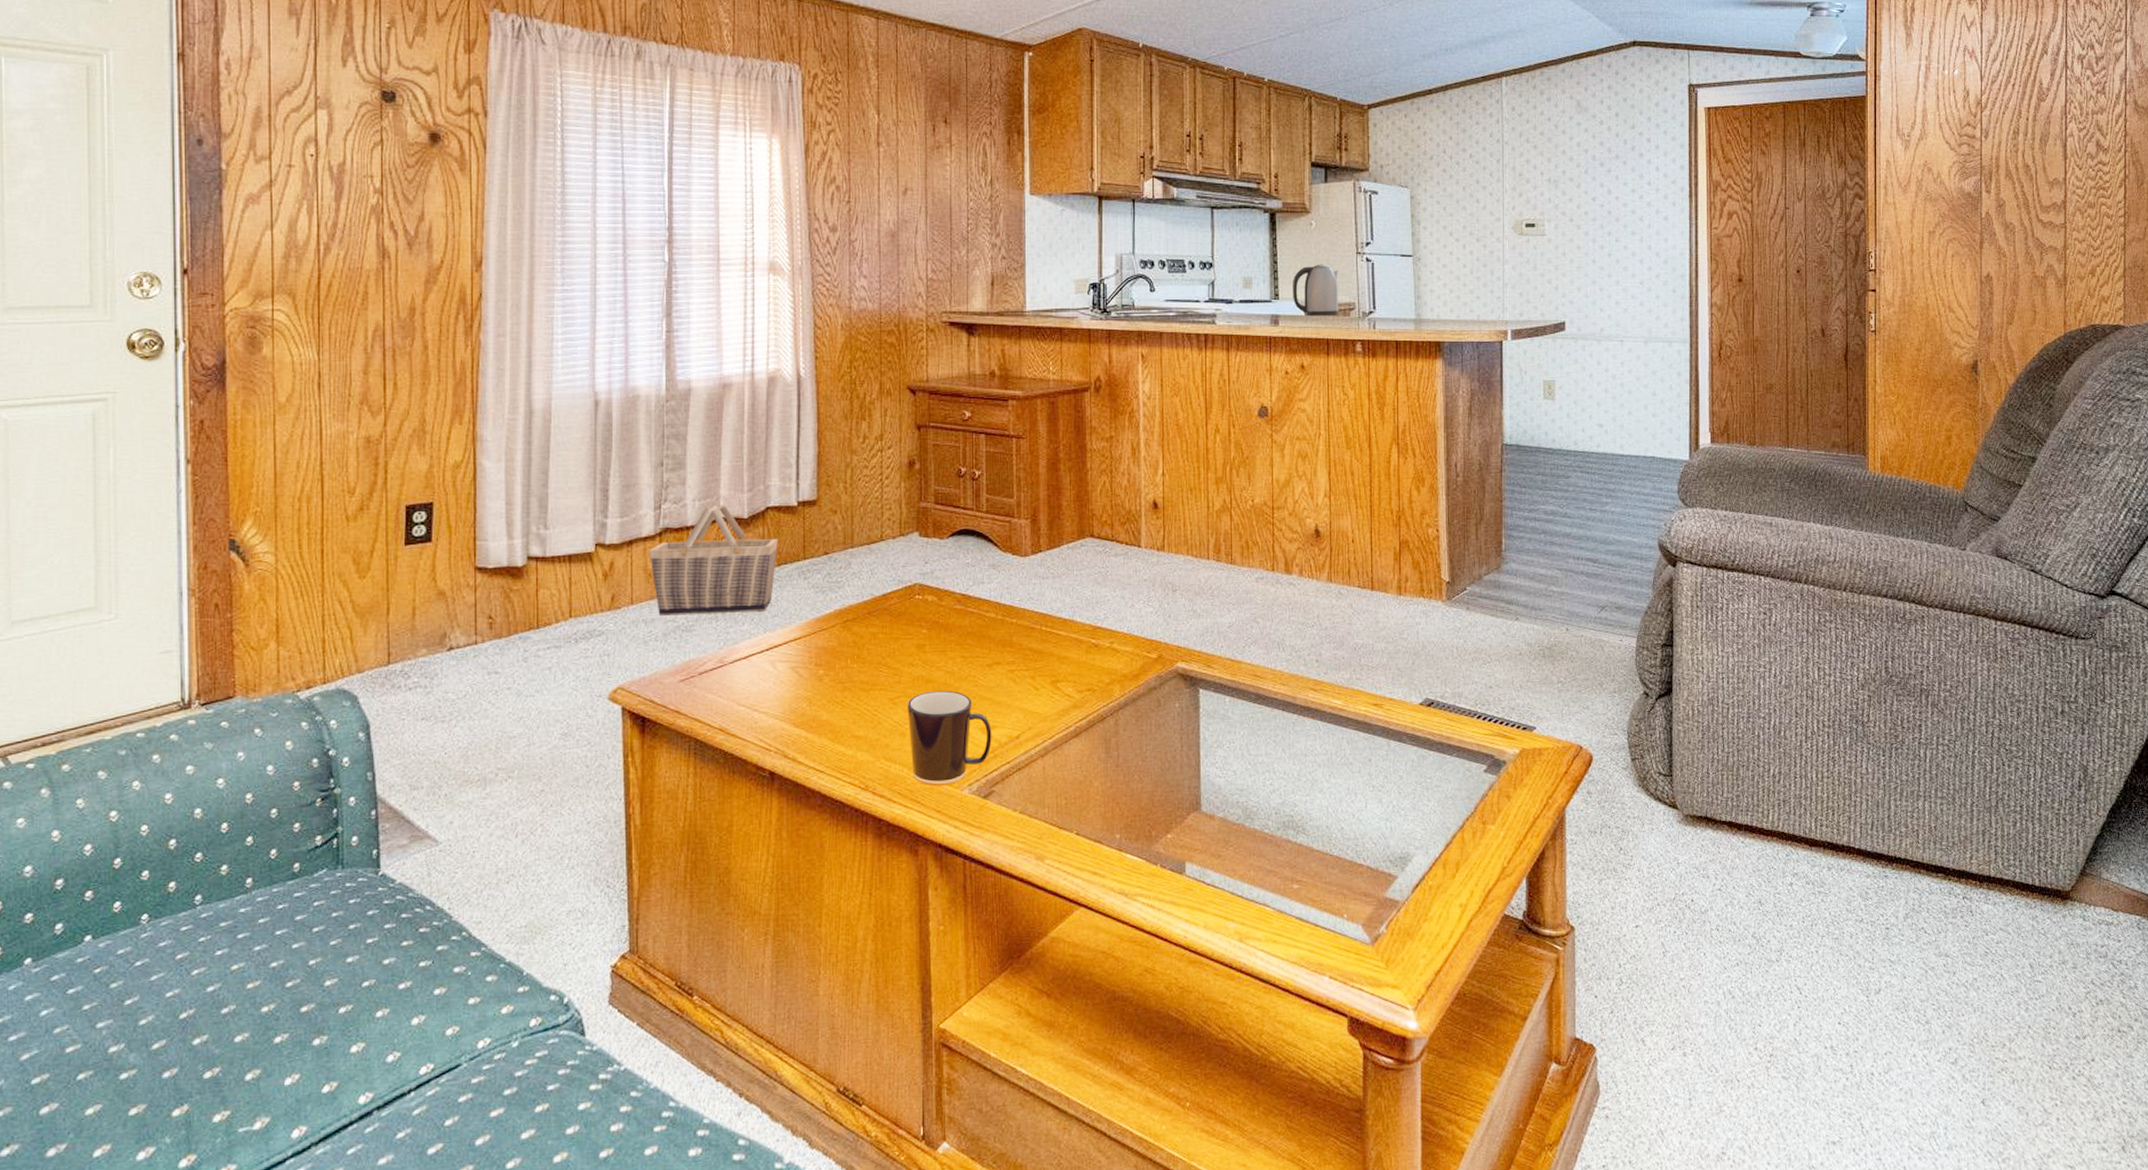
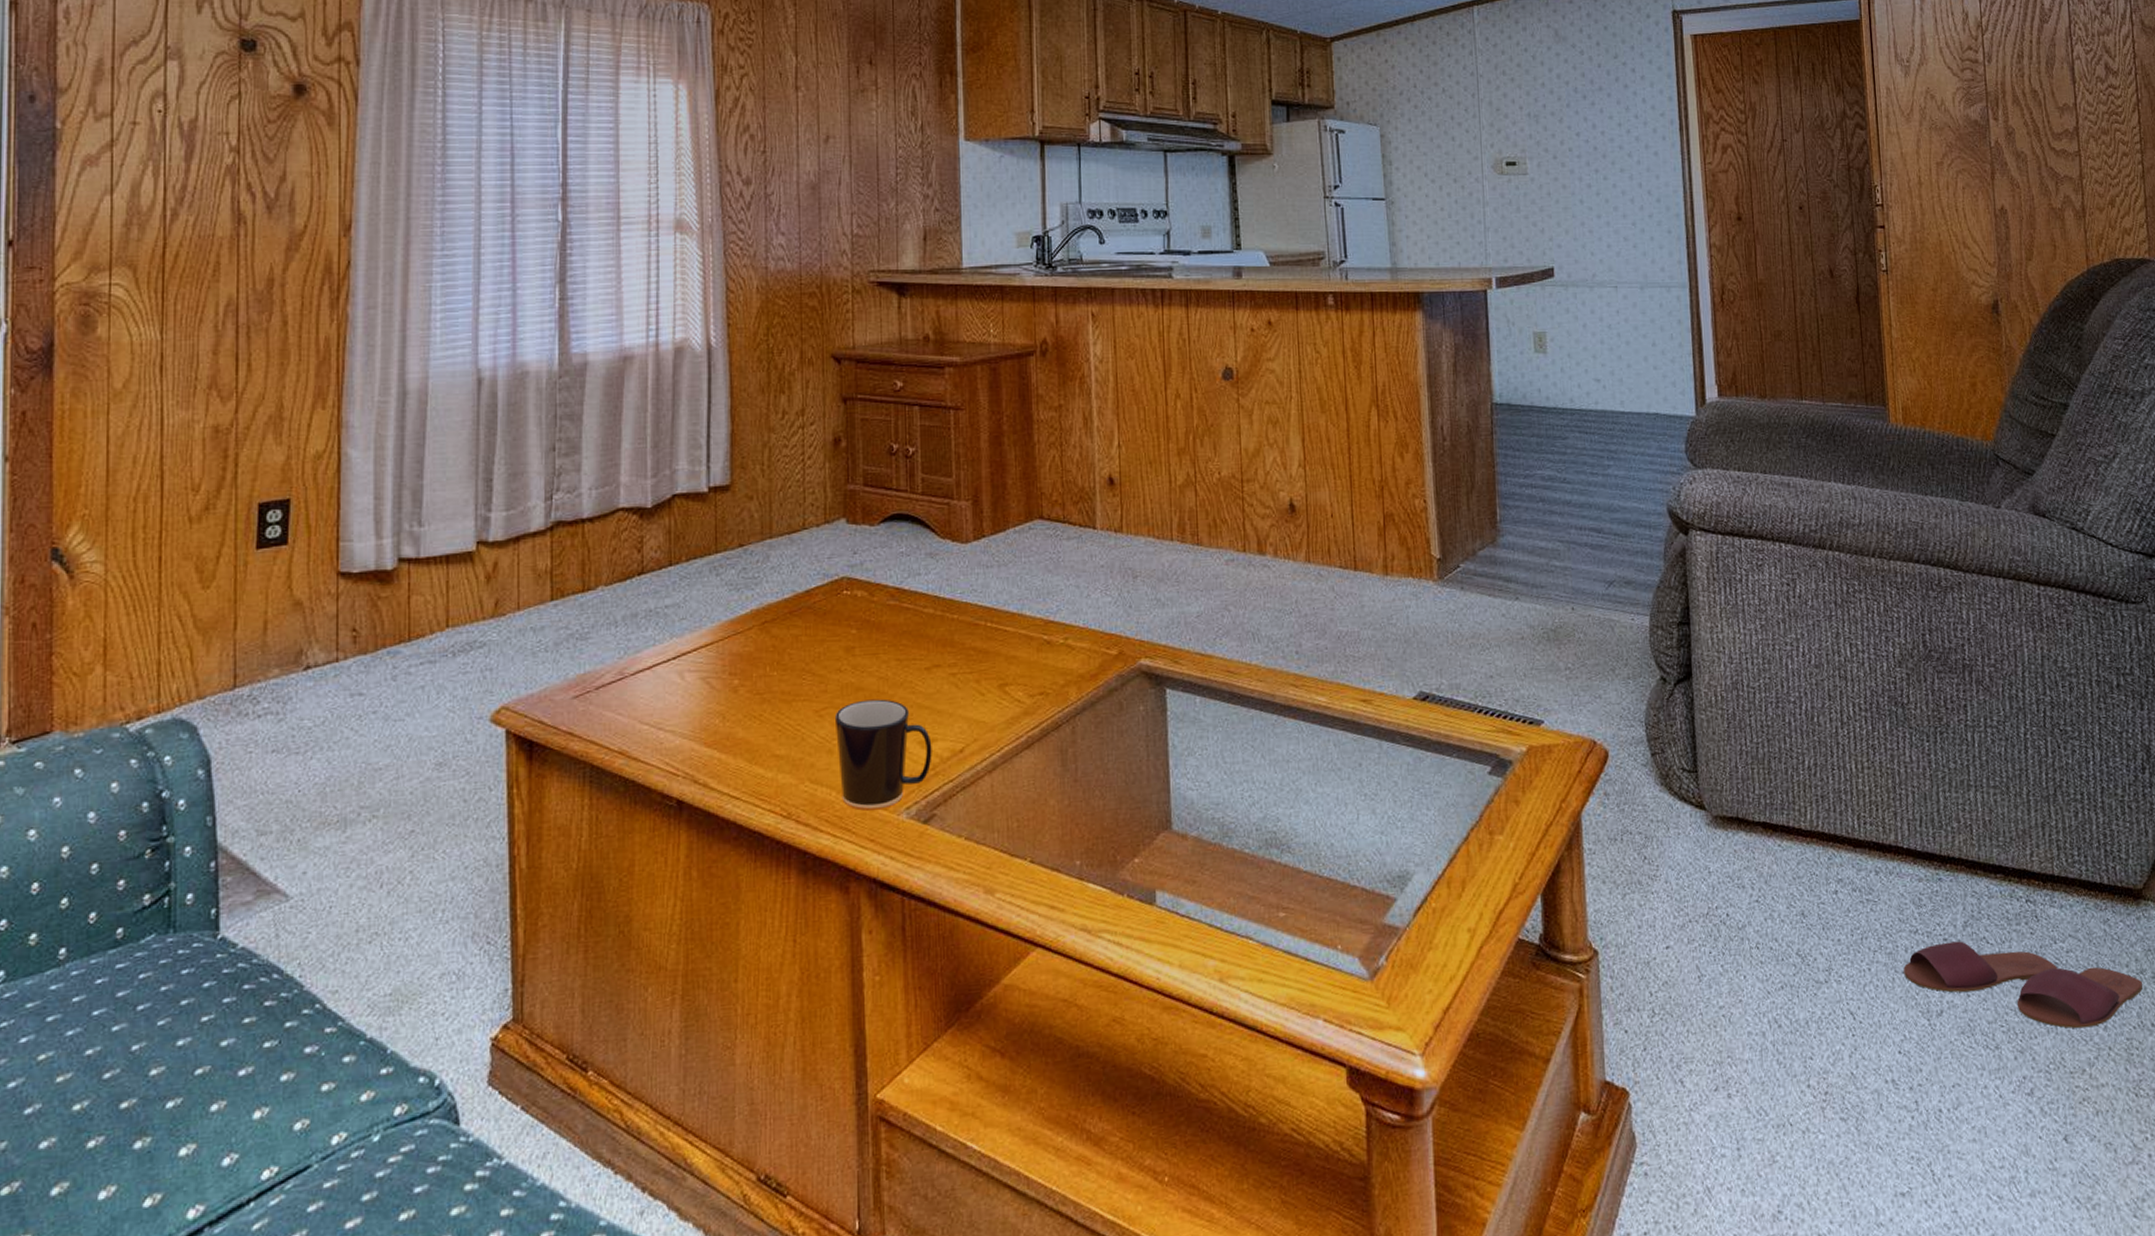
basket: present [649,504,779,616] -> none [538,492,687,622]
kettle: present [1292,264,1339,316] -> none [1255,210,1307,268]
slippers: none [1848,930,2063,1009] -> present [1903,941,2142,1029]

